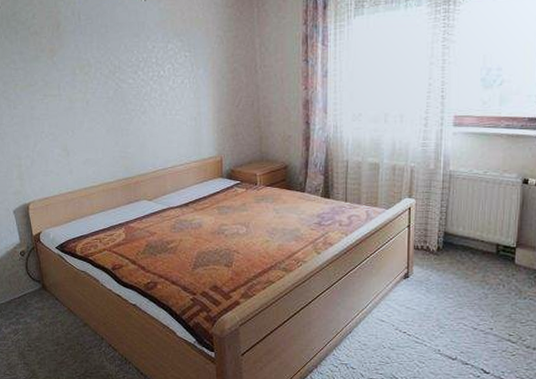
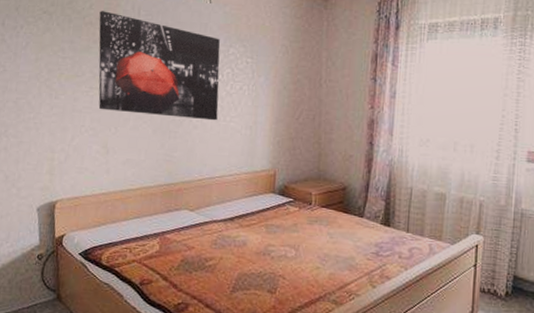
wall art: none [42,19,164,116] -> present [98,11,220,121]

